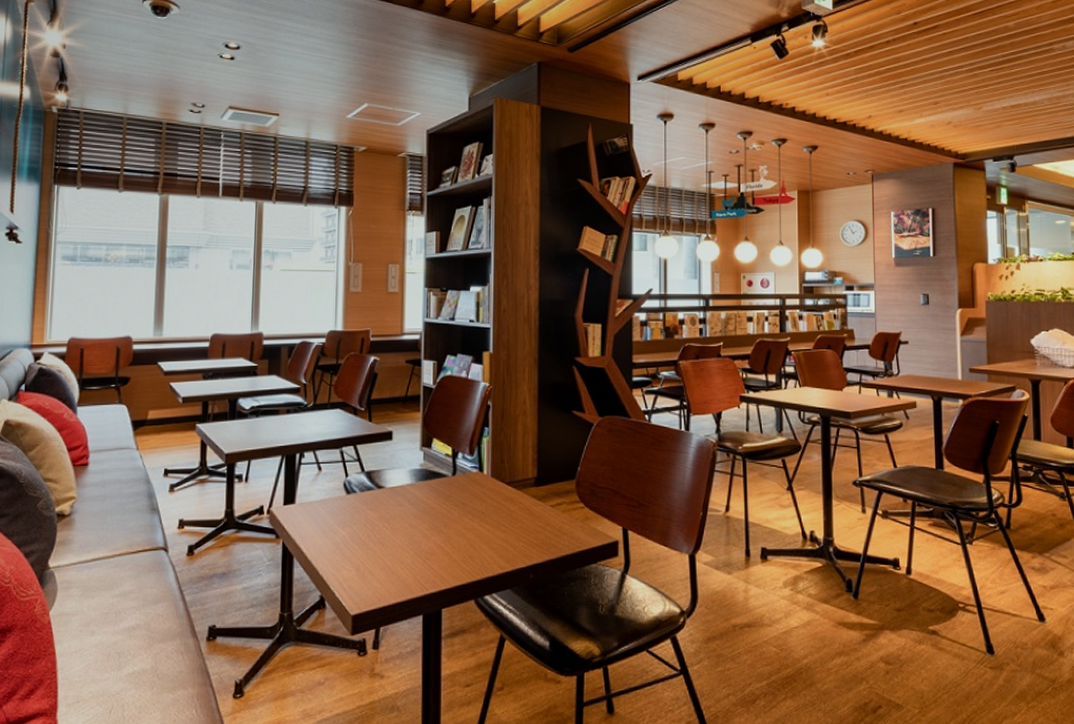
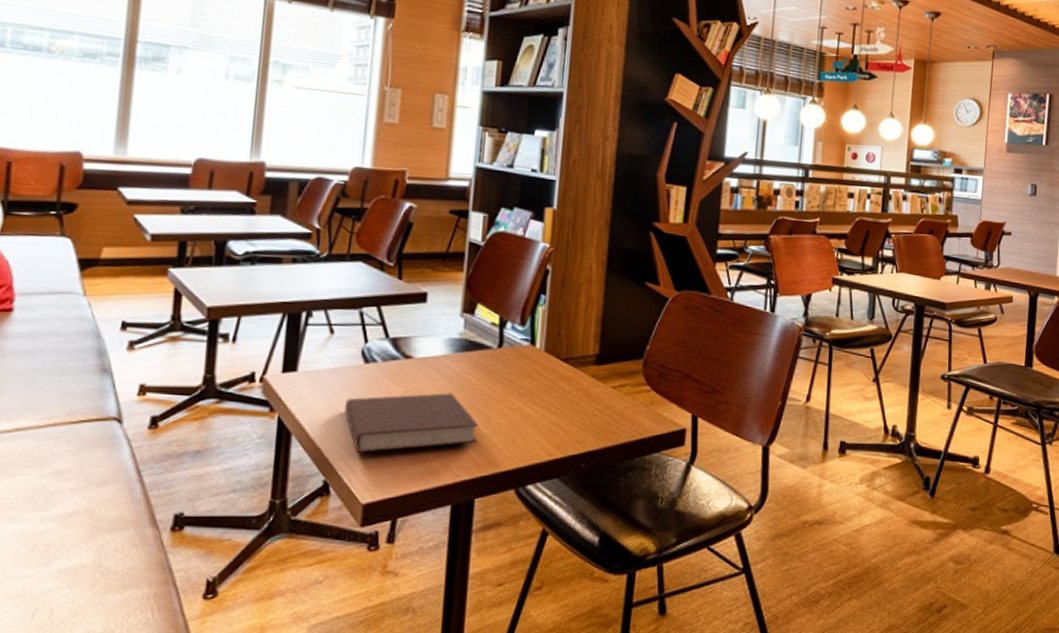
notebook: none [333,517,442,572] -> present [345,393,478,454]

